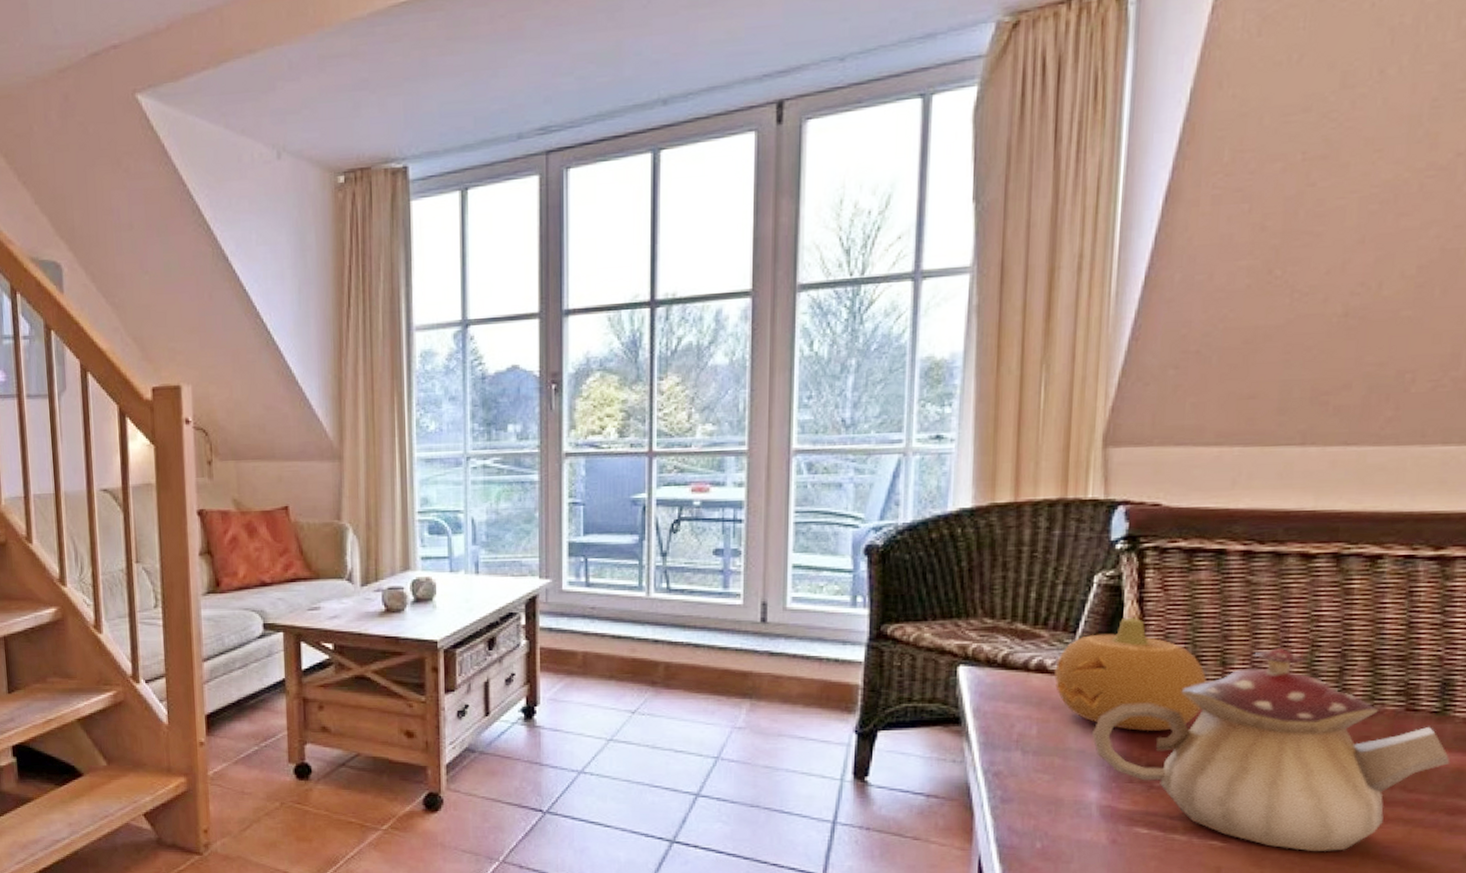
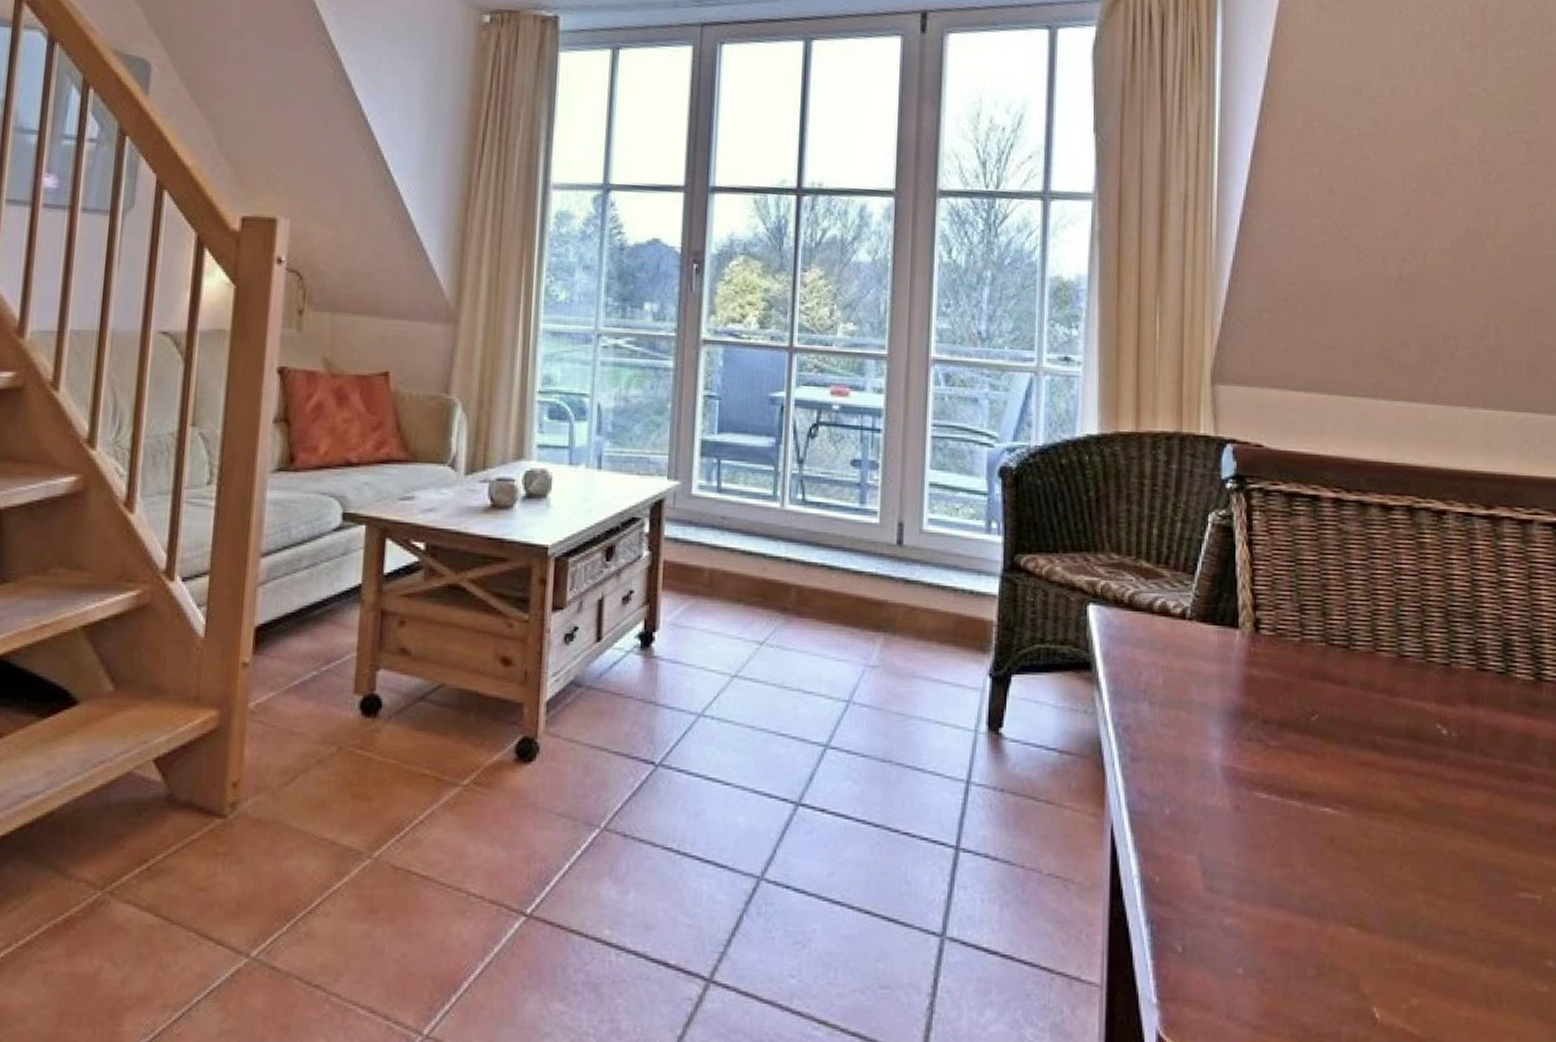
fruit: present [1053,617,1207,732] -> none [1176,560,1311,685]
teapot: present [1092,647,1450,852] -> none [1213,599,1517,821]

